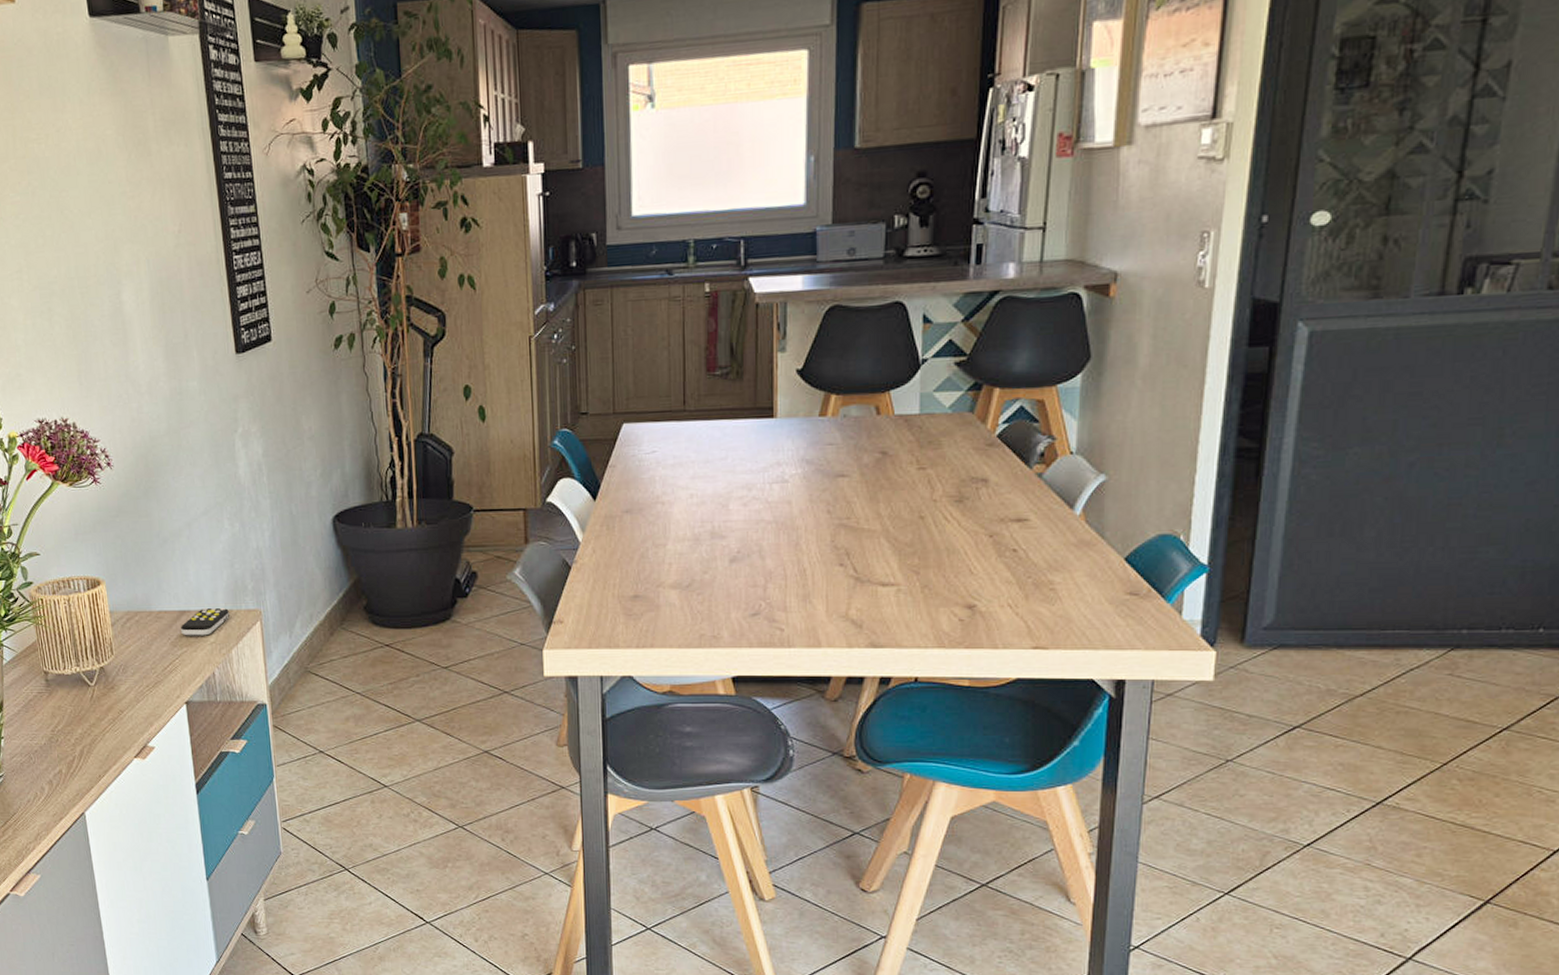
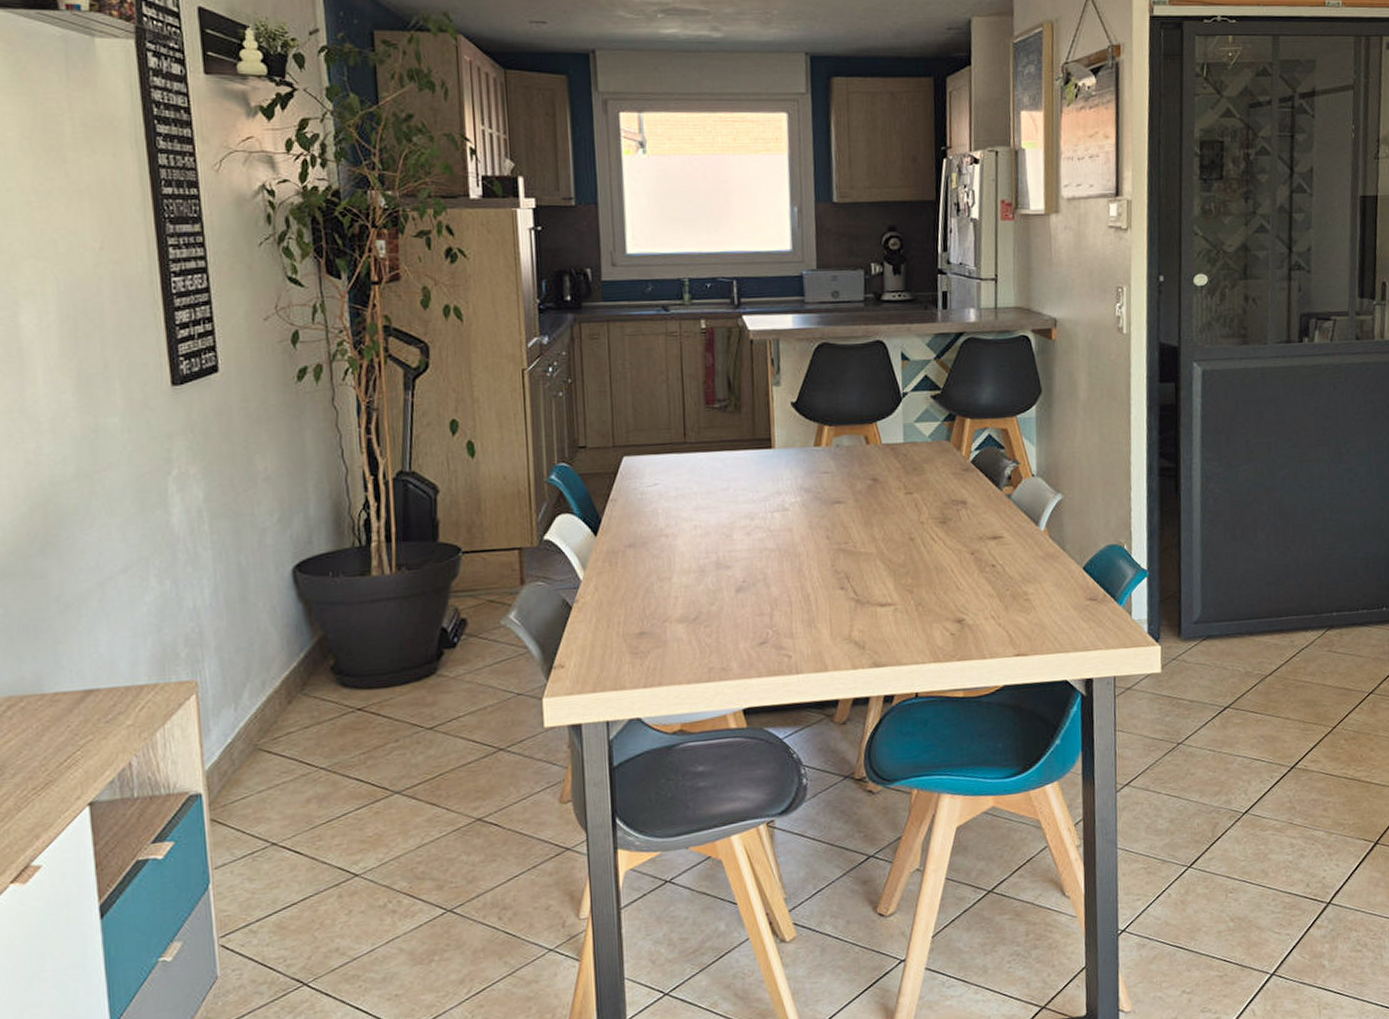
remote control: present [181,607,229,636] -> none [86,681,154,721]

